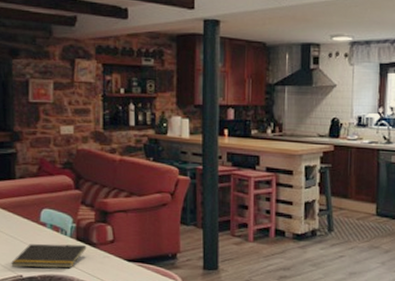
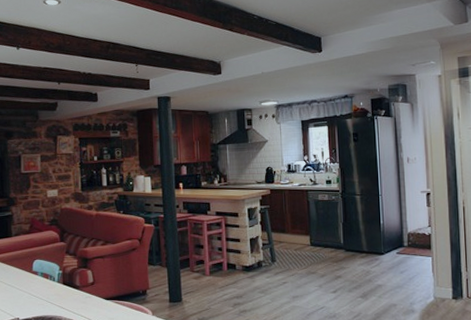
notepad: present [11,244,87,269] -> none [9,289,72,311]

